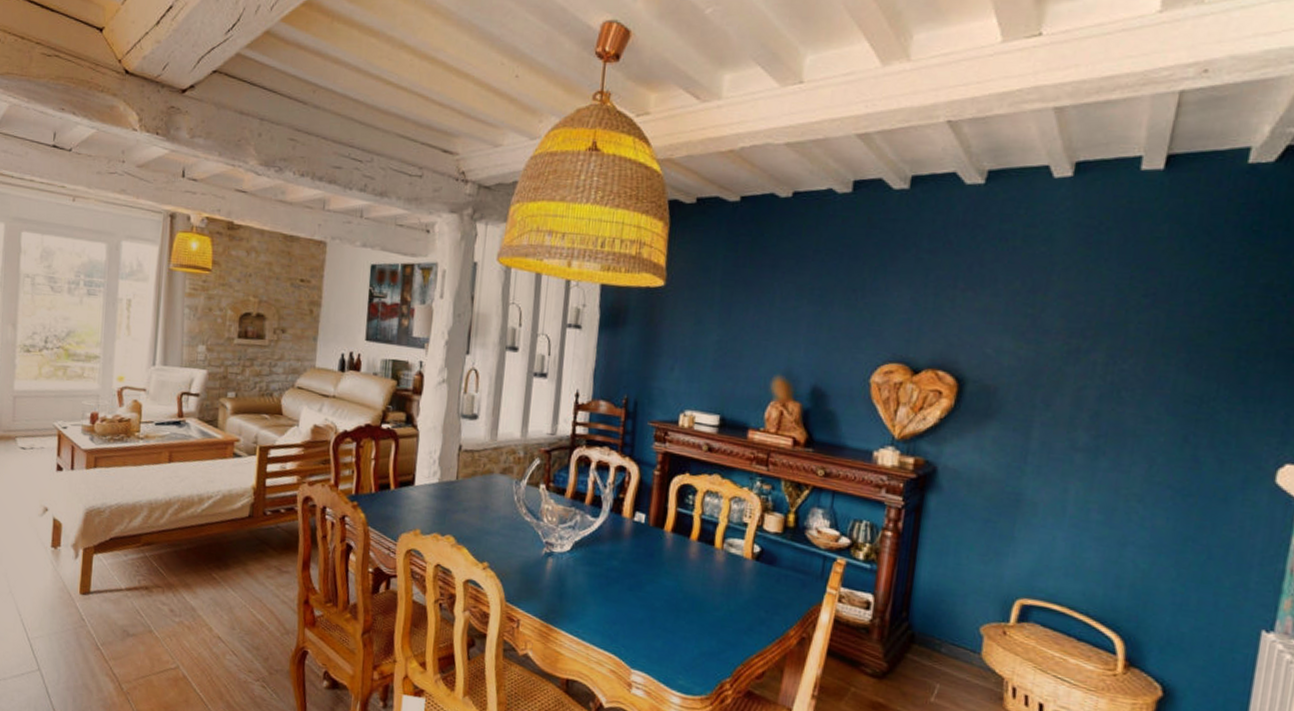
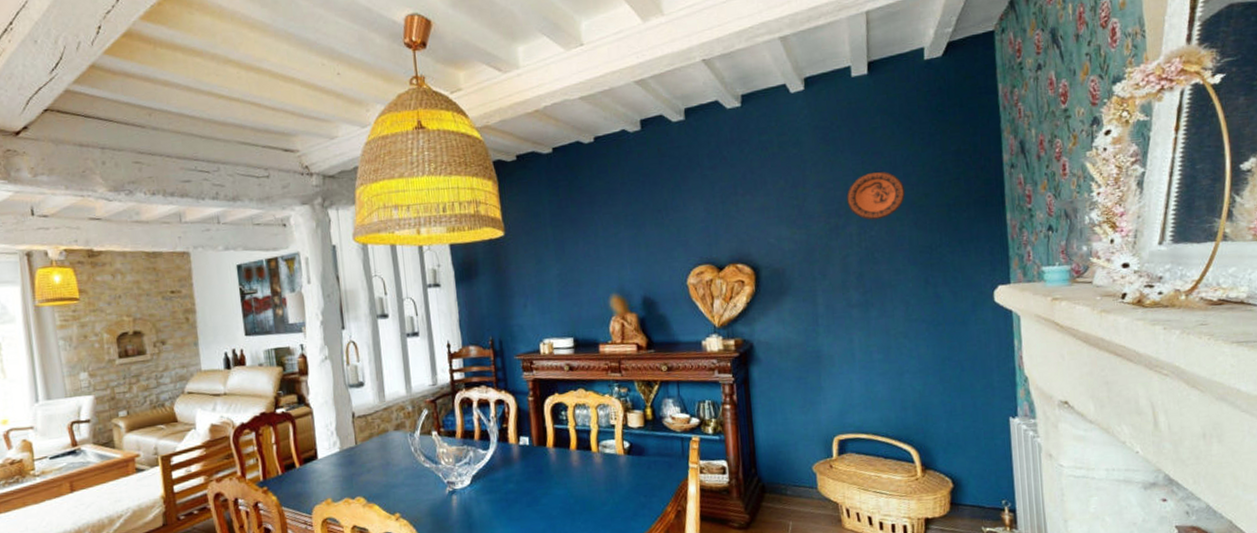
decorative plate: none [1098,291,1183,352] -> present [846,171,906,220]

